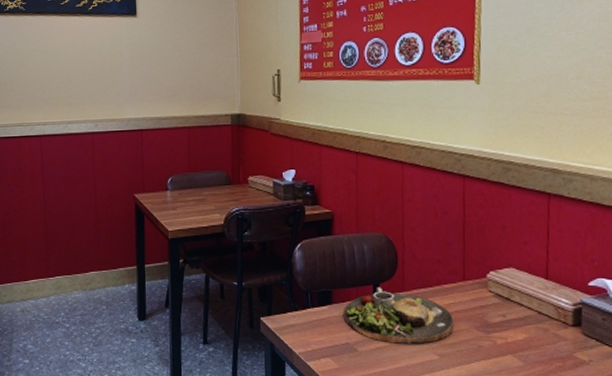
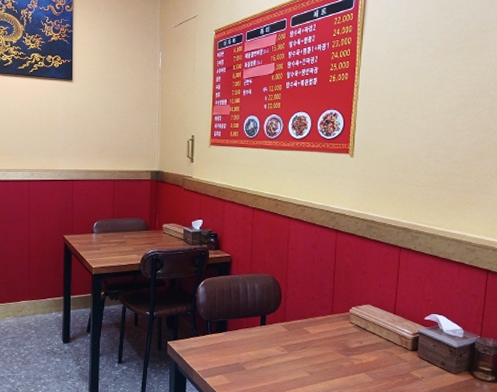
dinner plate: present [344,287,454,344] -> none [236,318,323,364]

